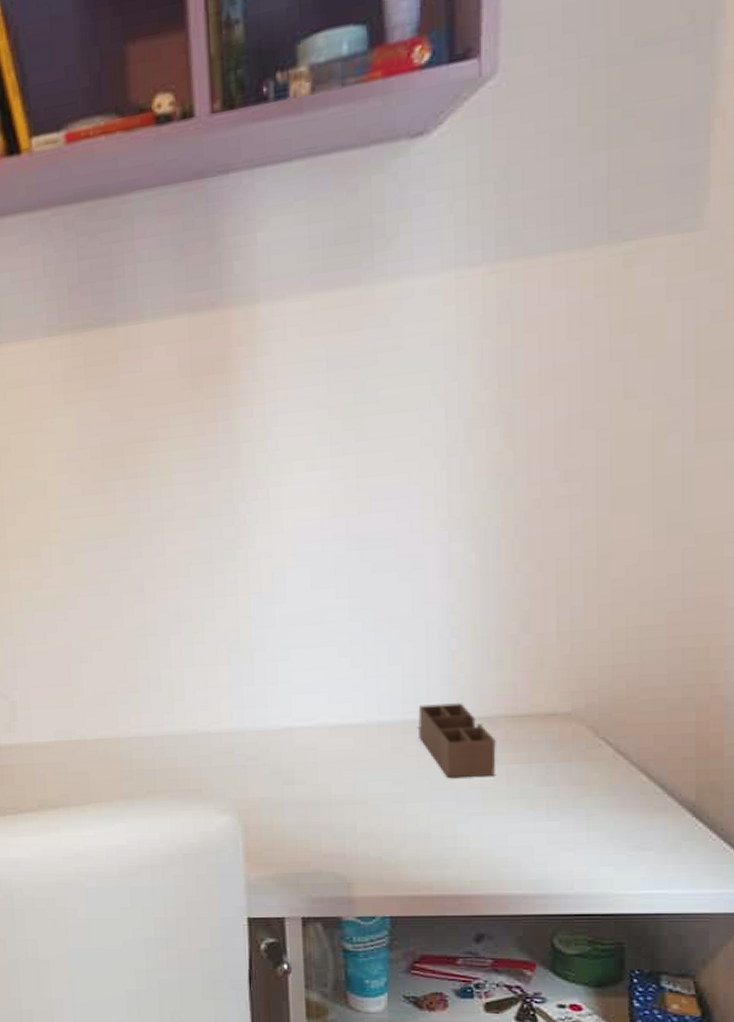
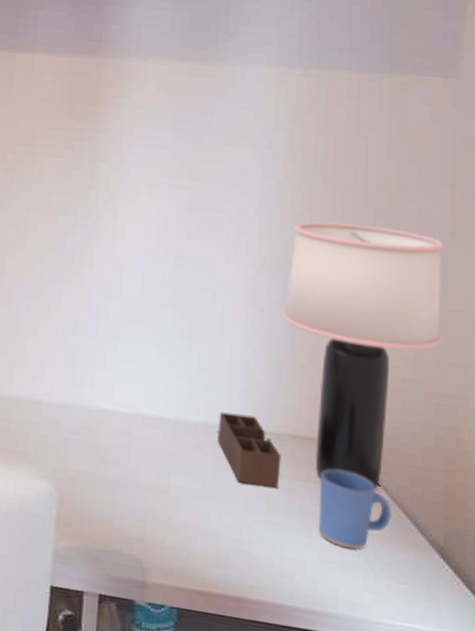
table lamp: none [484,447,688,756] -> present [281,221,444,489]
mug: none [544,742,631,824] -> present [318,468,391,549]

